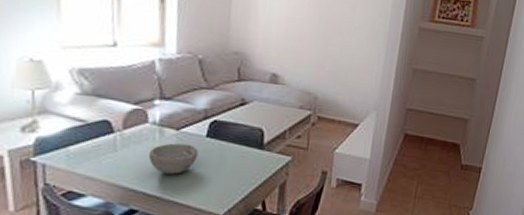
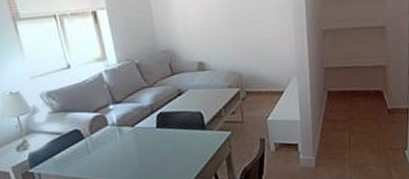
bowl: present [148,143,199,175] -> none [114,136,154,165]

